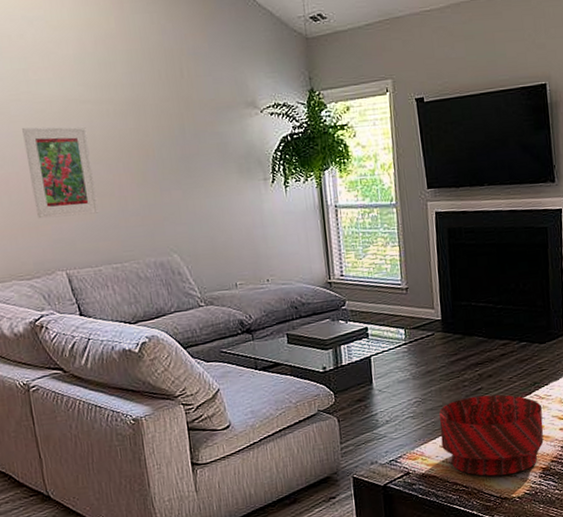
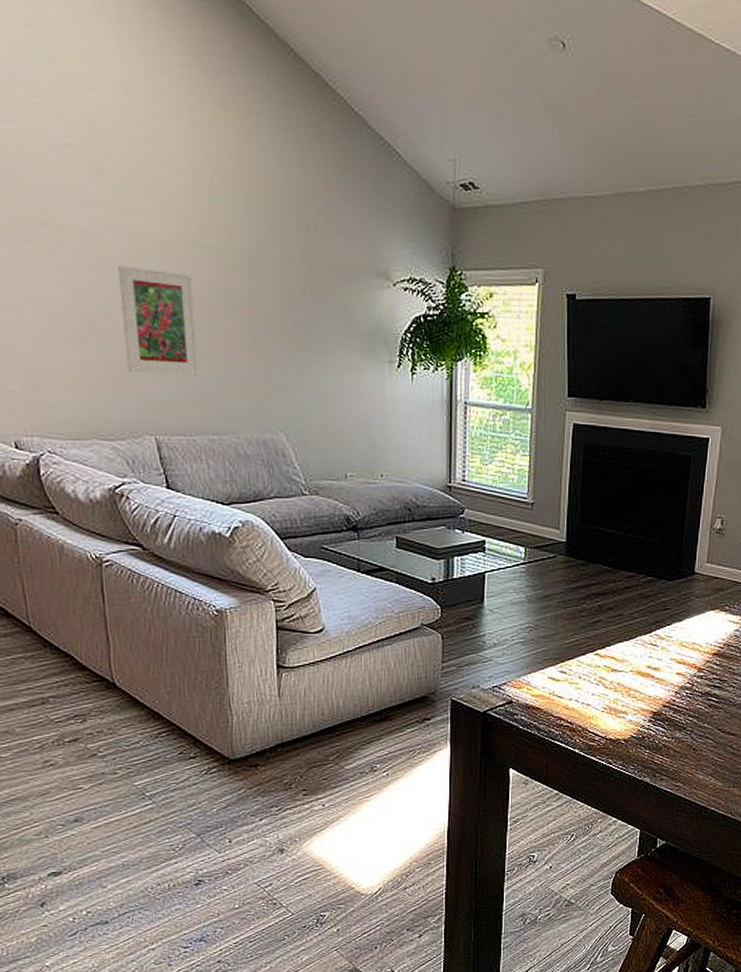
bowl: present [439,394,544,476] -> none [550,628,661,715]

